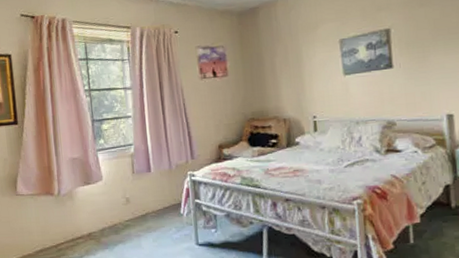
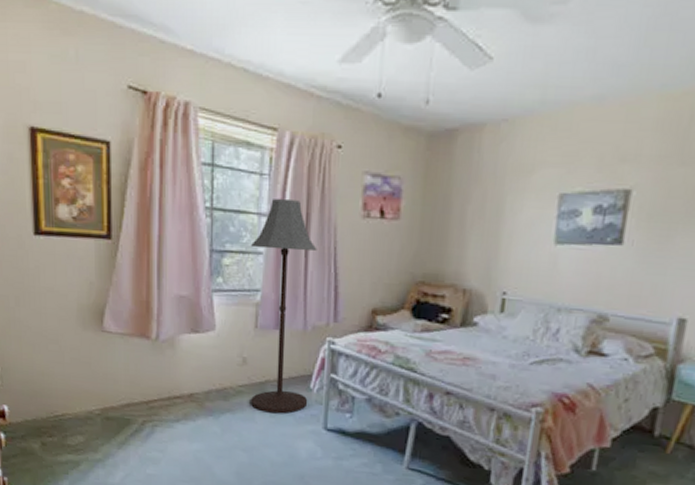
floor lamp: none [122,74,181,239] -> present [251,198,317,414]

